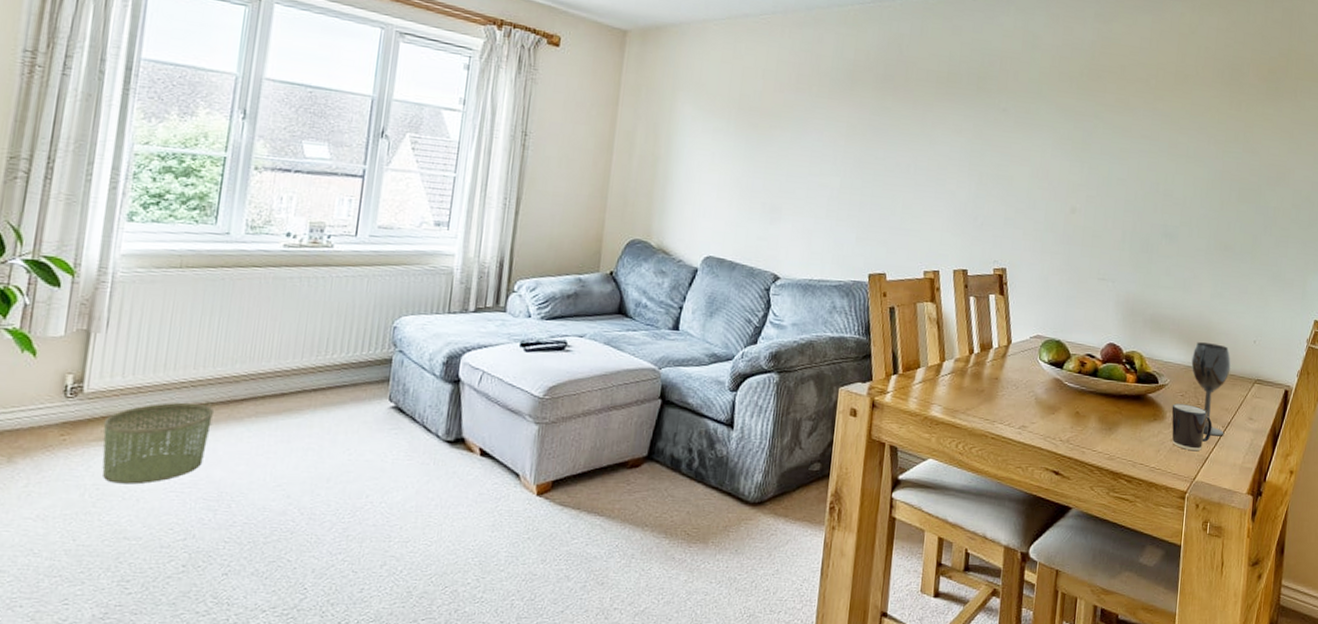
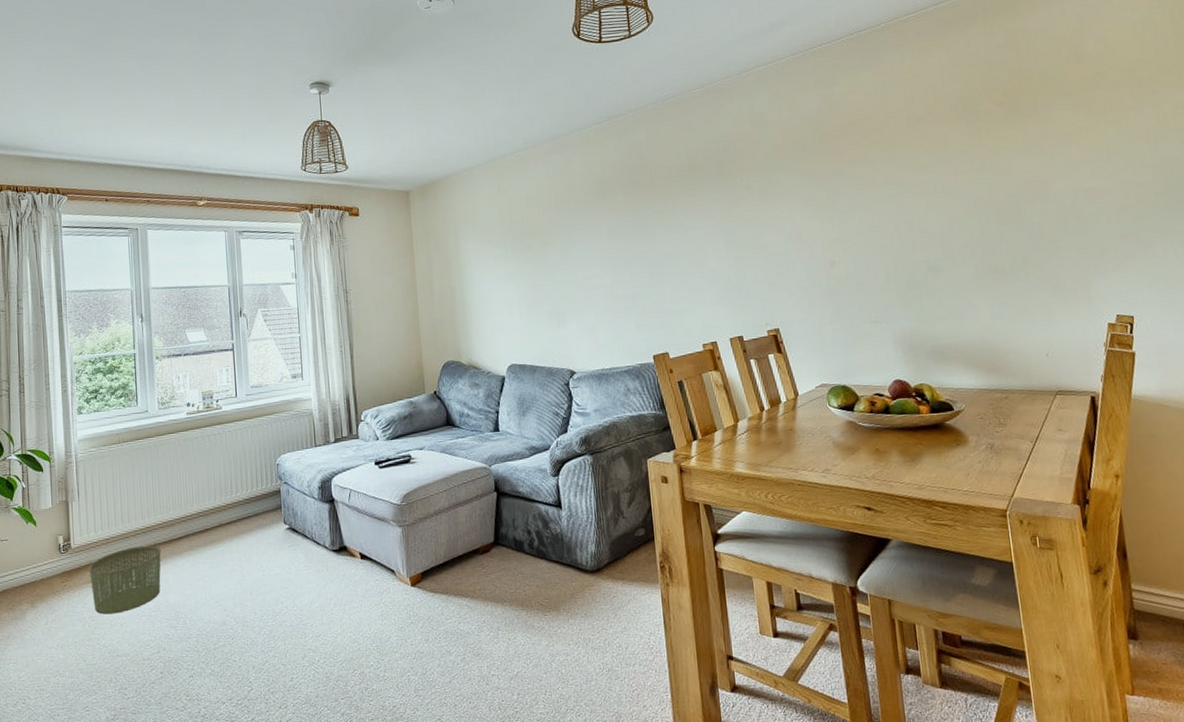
mug: present [1171,403,1213,451] -> none [973,425,1021,470]
wine glass: present [1191,342,1231,436] -> none [983,363,1035,452]

